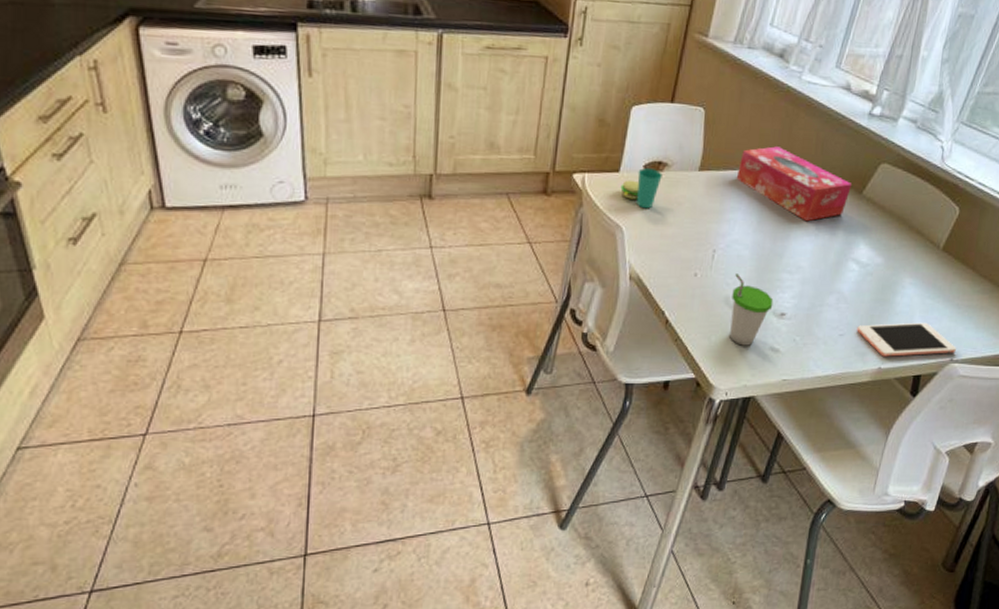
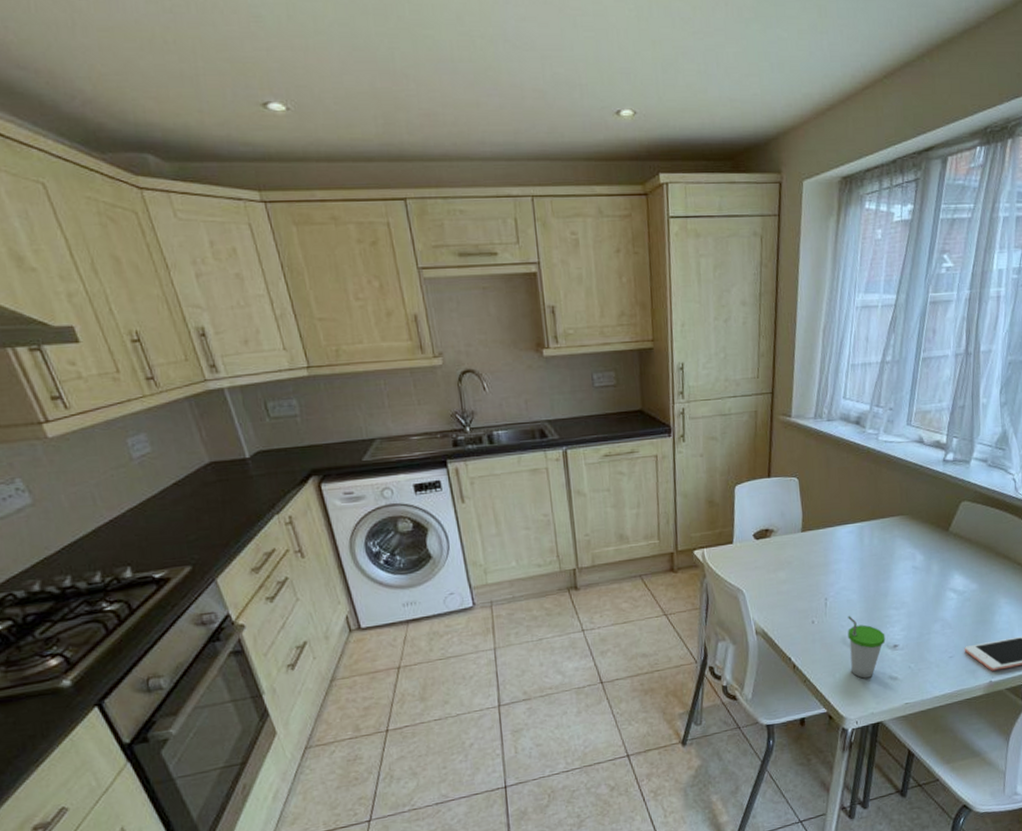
cup: present [620,168,662,209] -> none [736,536,771,572]
tissue box: present [736,146,853,222] -> none [835,501,939,562]

